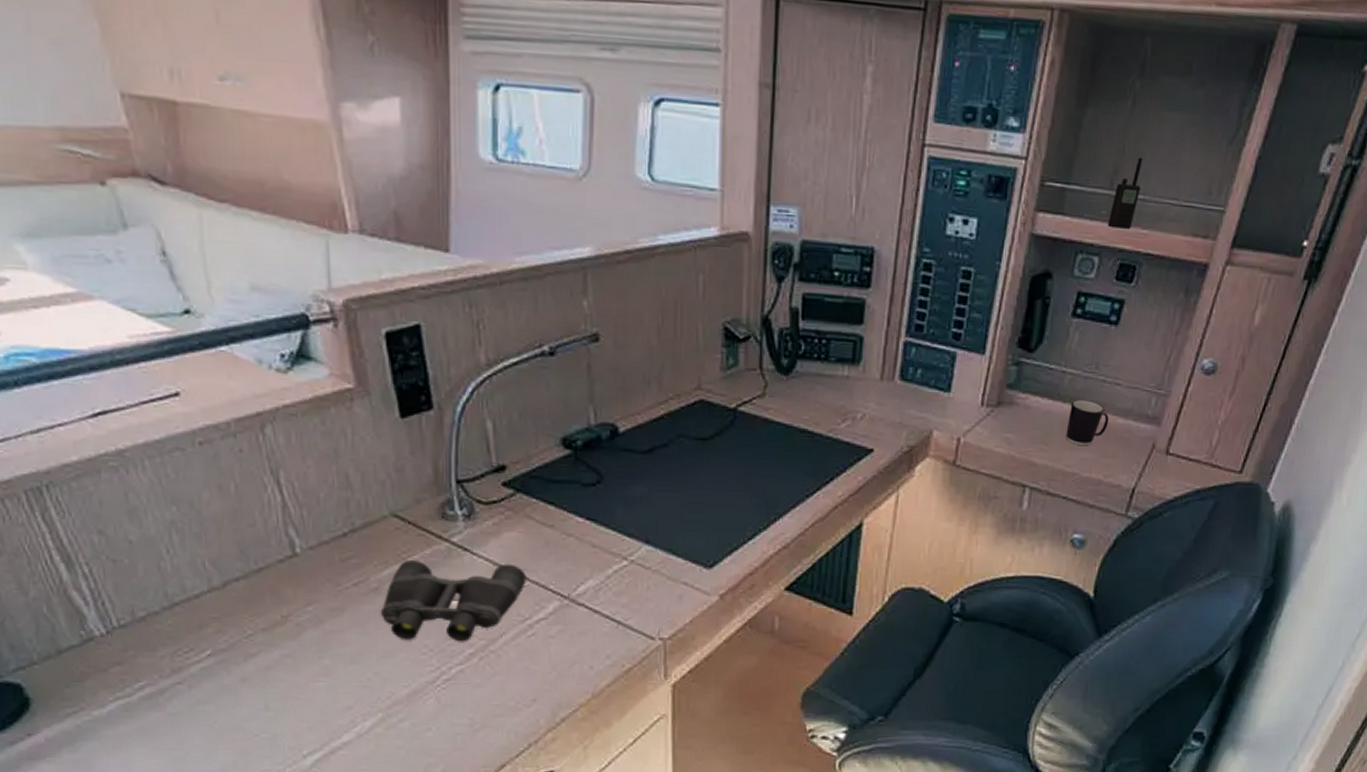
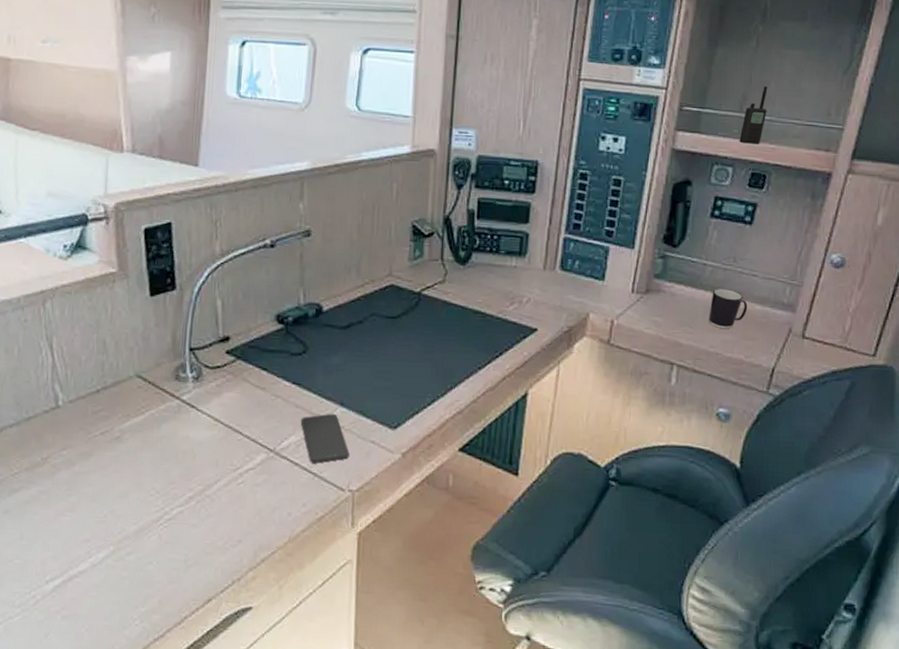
binoculars: present [380,560,527,642] -> none [119,414,241,487]
smartphone: none [599,552,659,610] -> present [300,413,350,464]

